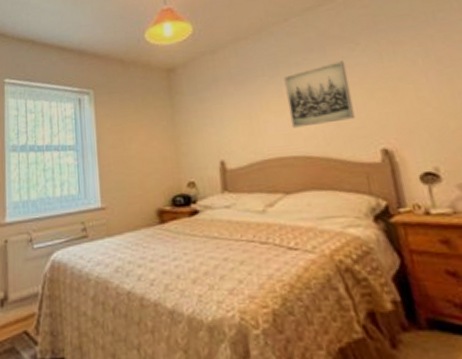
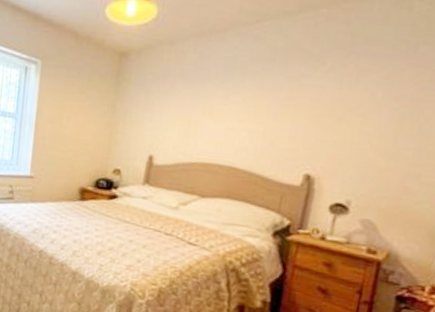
wall art: present [284,61,355,128] -> none [227,78,303,141]

